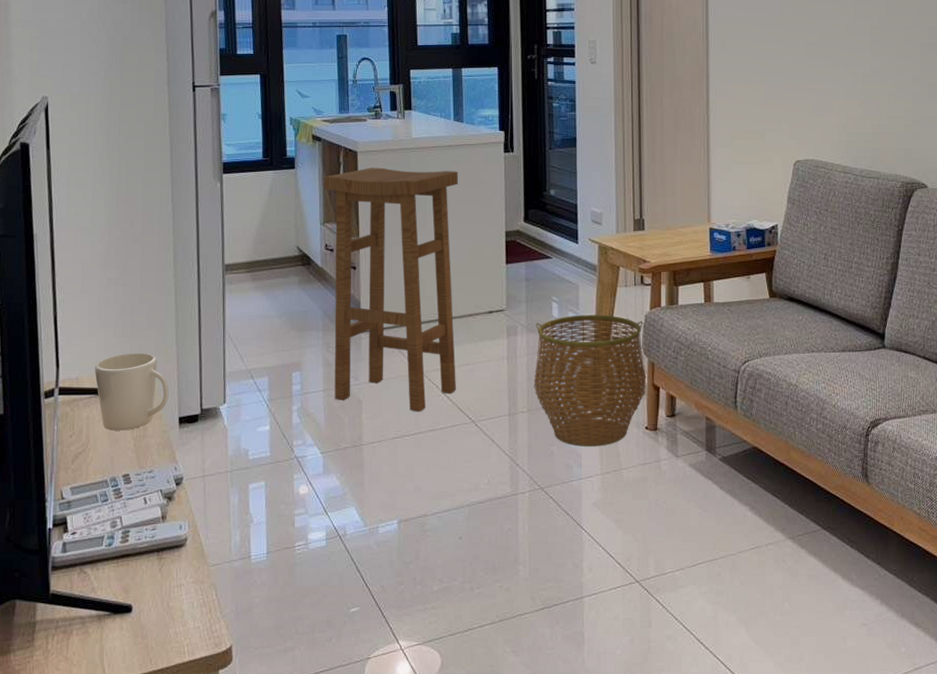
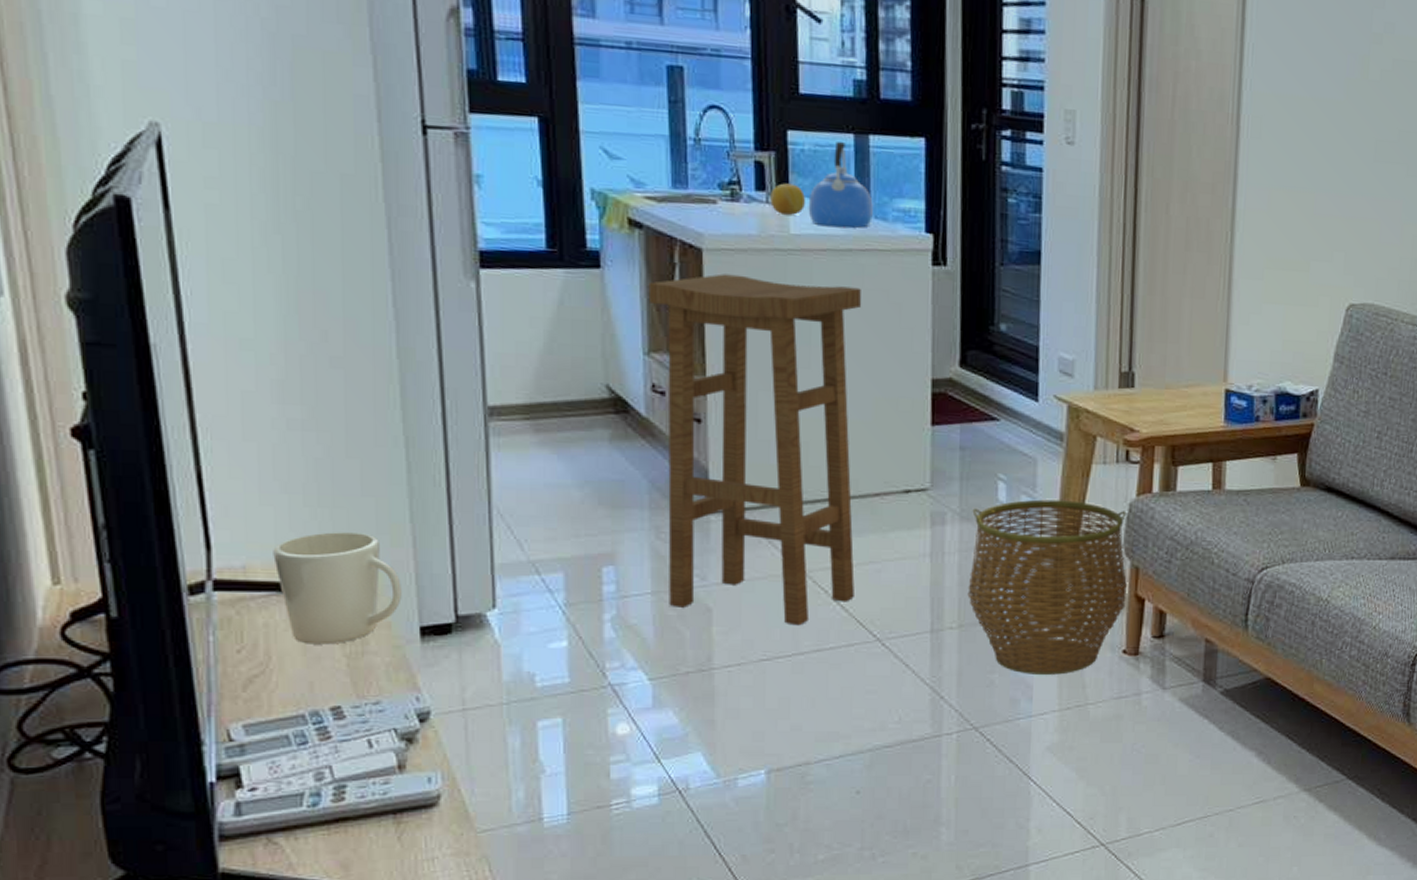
fruit: none [400,104,422,126] -> present [770,183,805,216]
kettle: none [423,75,465,131] -> present [808,142,873,228]

